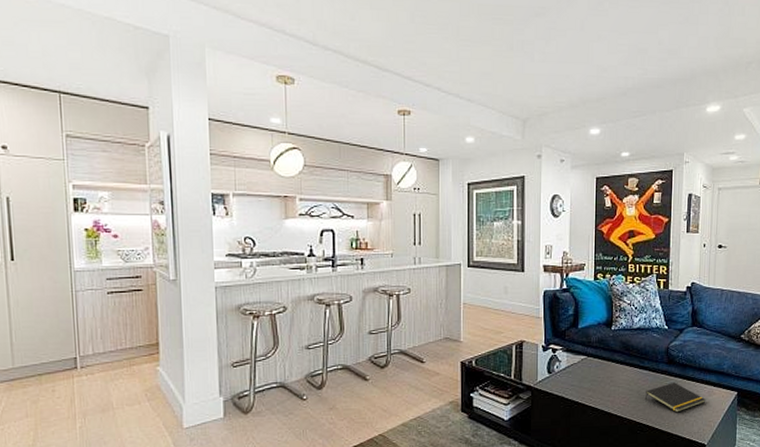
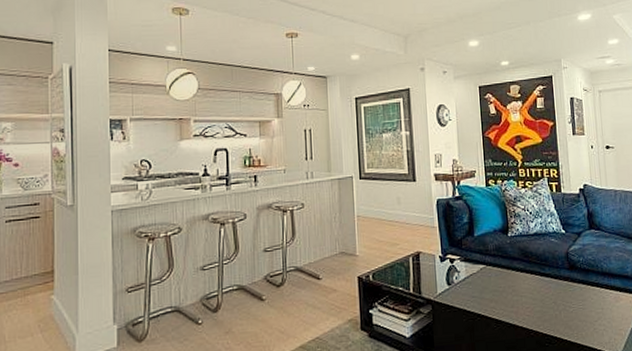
notepad: present [645,383,706,413] -> none [550,289,614,322]

